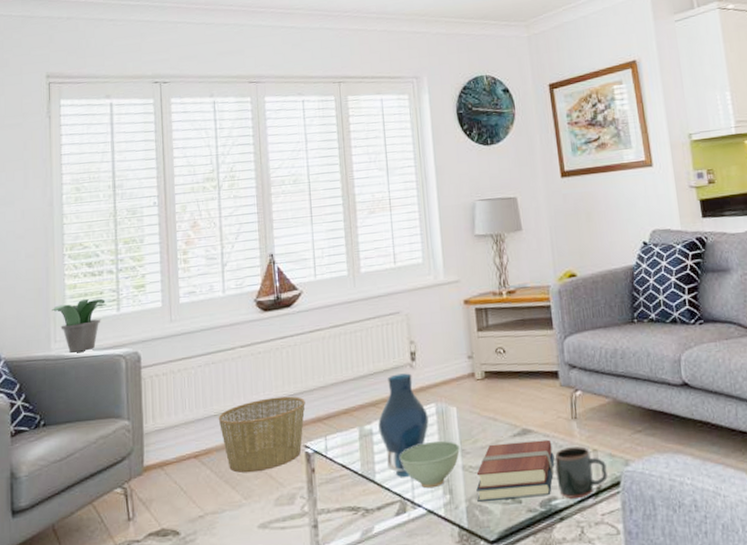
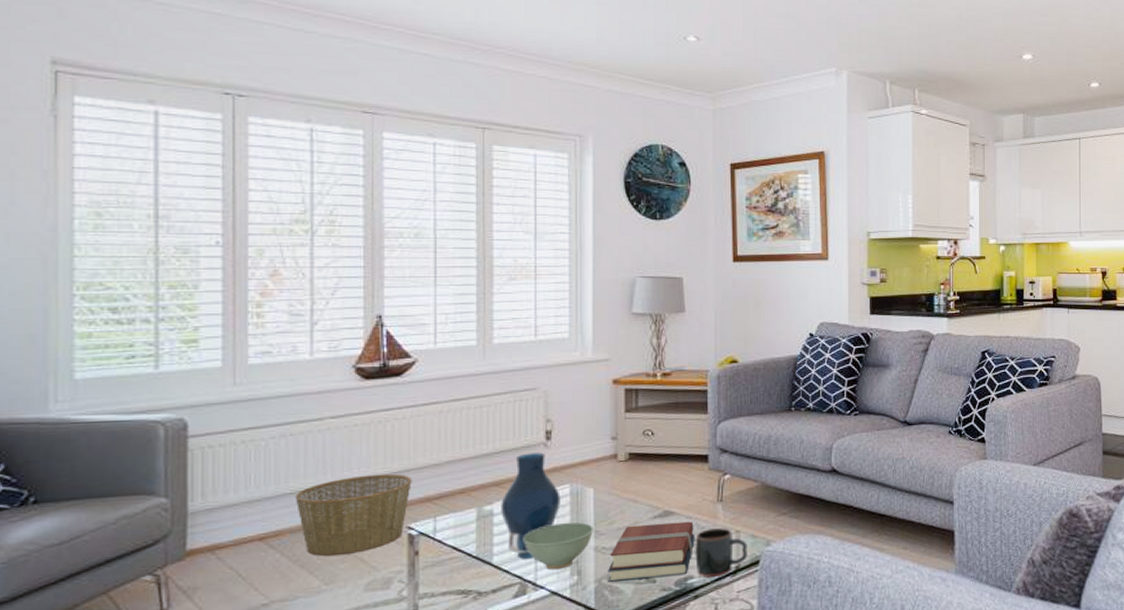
potted plant: present [52,298,107,354] -> none [52,352,139,417]

